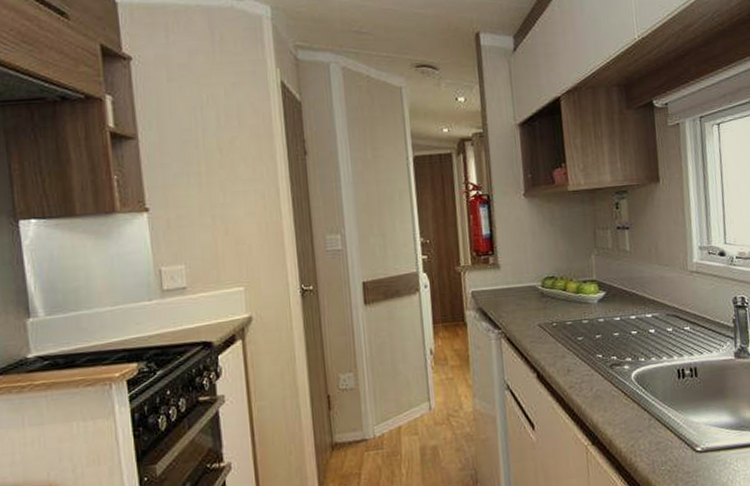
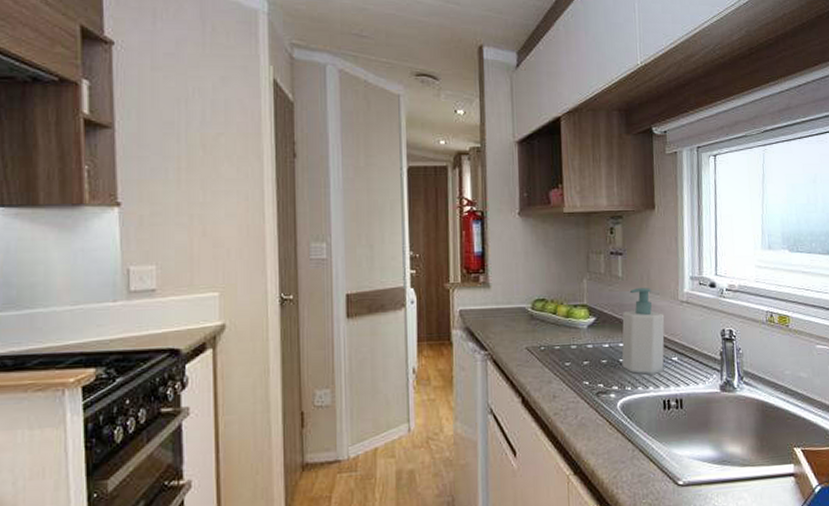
soap bottle: none [632,260,677,347] -> present [621,288,665,376]

